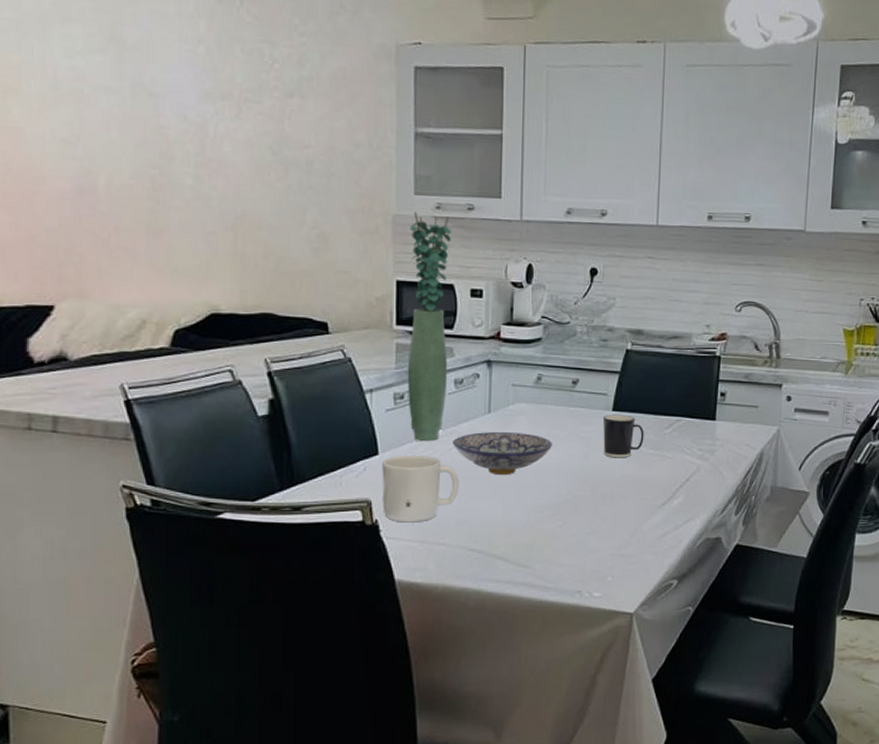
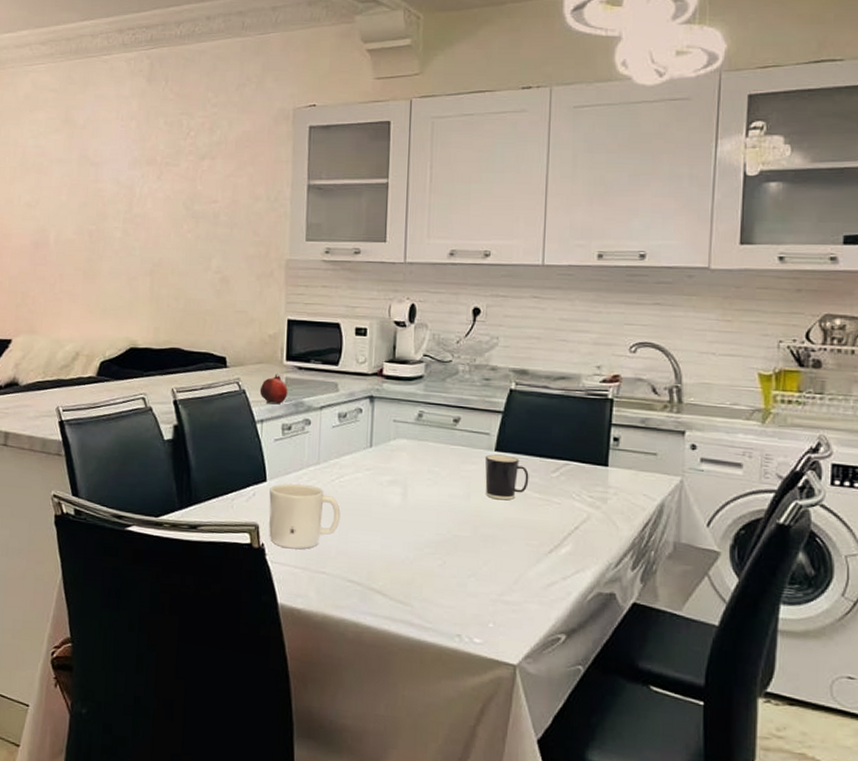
fruit: none [367,339,399,372] -> present [259,373,288,404]
vase: present [407,212,451,442] -> none [294,257,339,472]
bowl: present [452,432,553,476] -> none [334,465,434,510]

